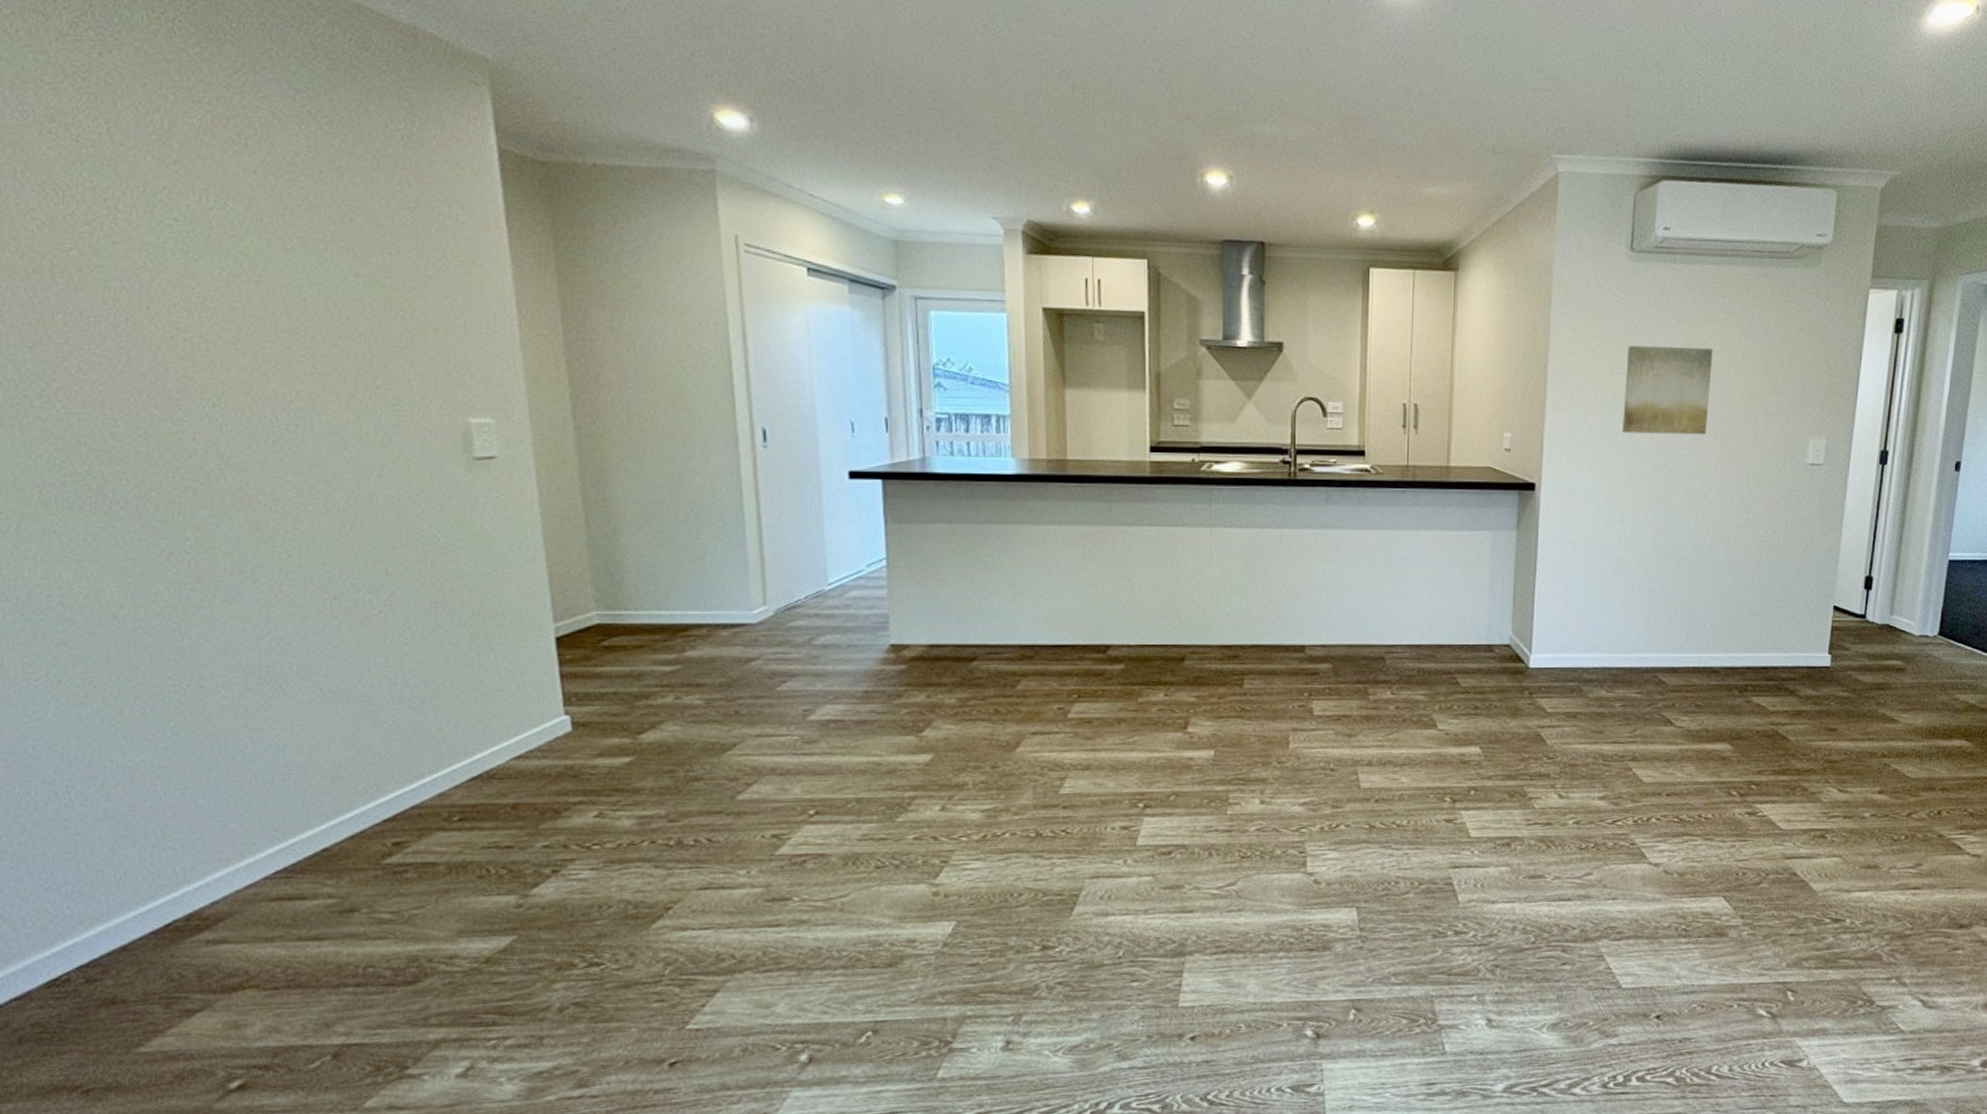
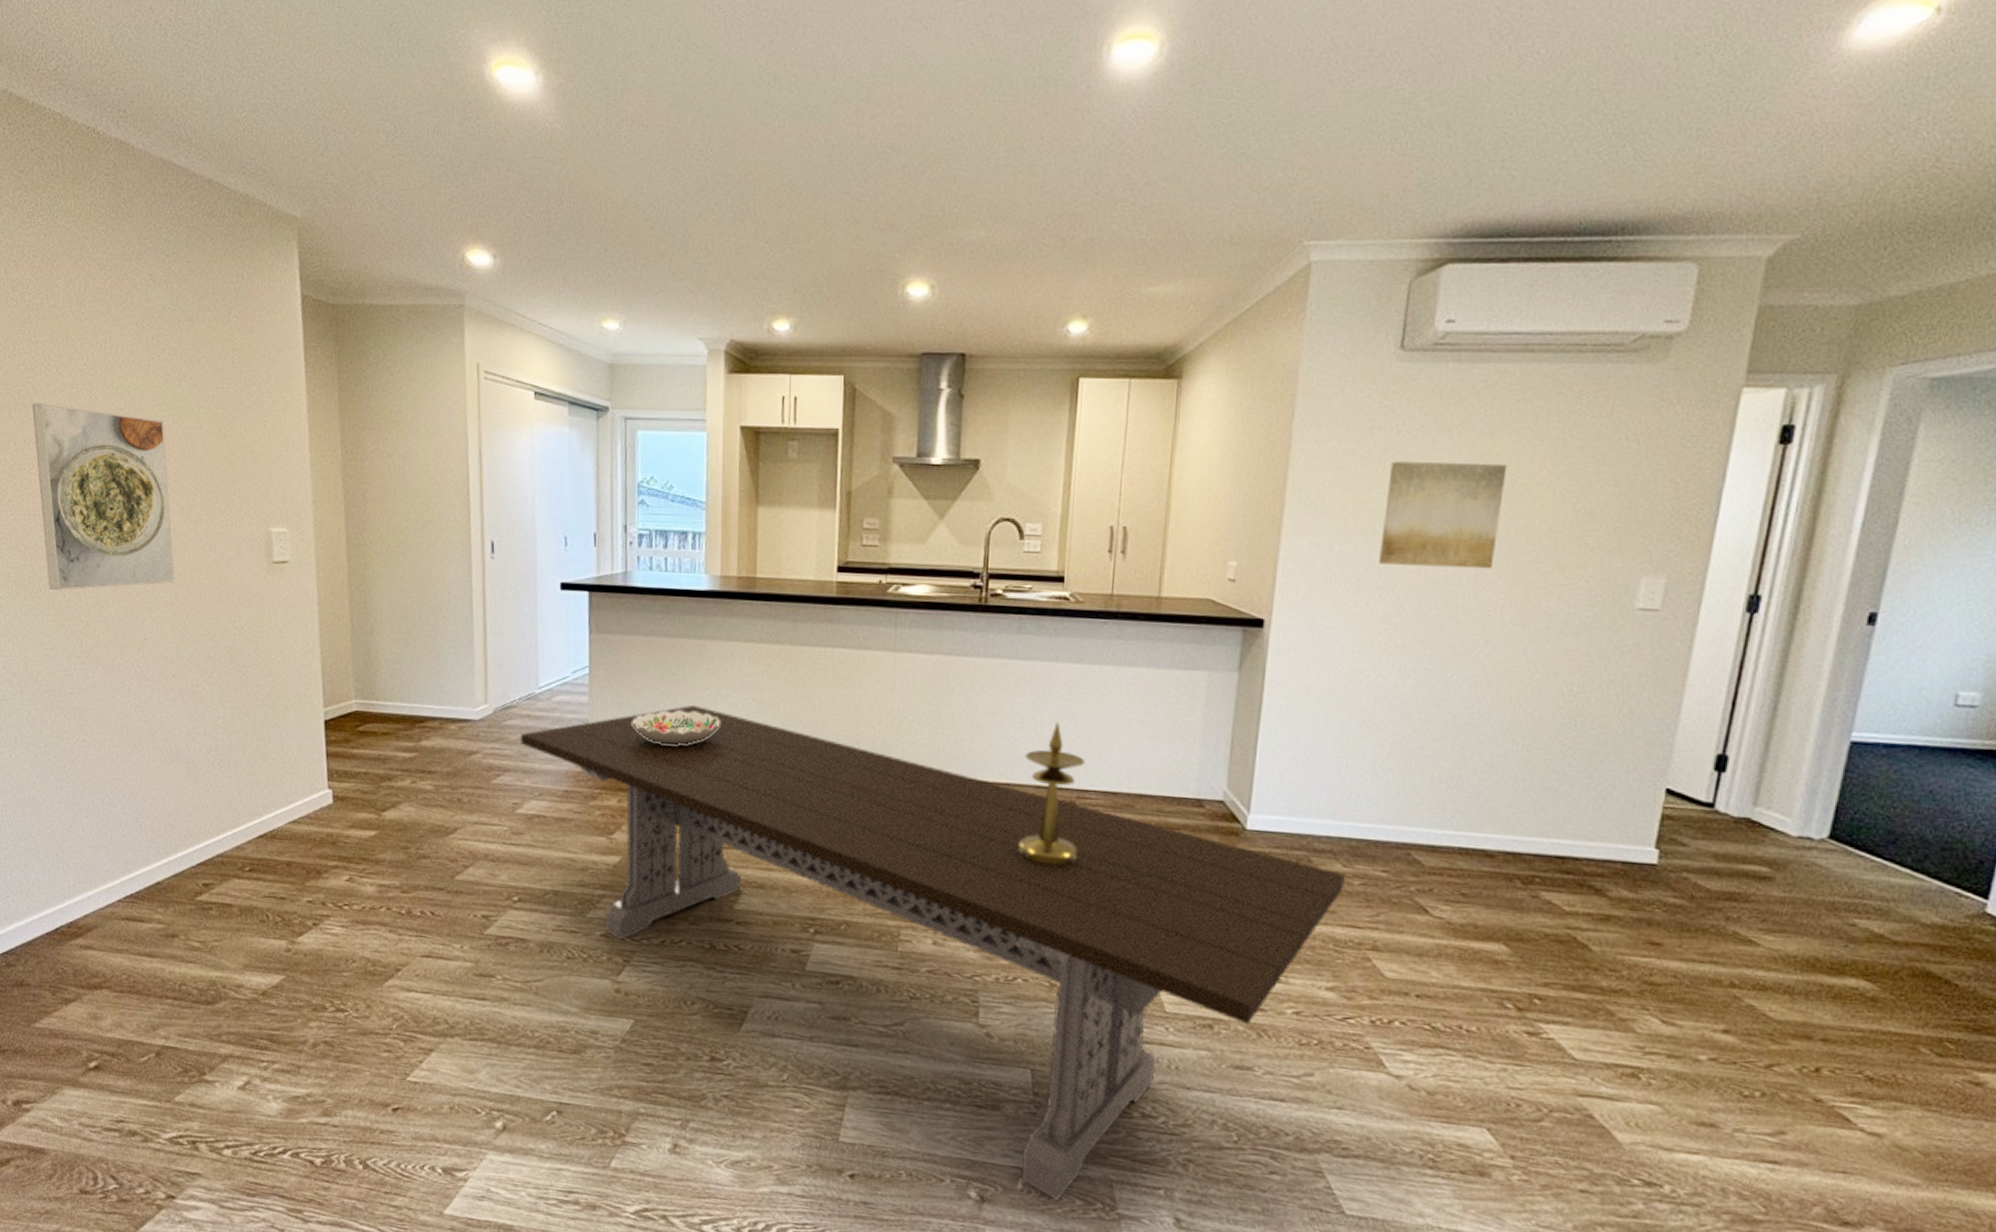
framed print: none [90,265,331,502] -> present [32,403,175,591]
dining table: none [808,591,1609,1024] -> present [520,704,1345,1201]
decorative bowl: none [938,598,1036,633] -> present [632,710,720,745]
candlestick: none [1336,585,1391,718] -> present [1019,722,1085,867]

